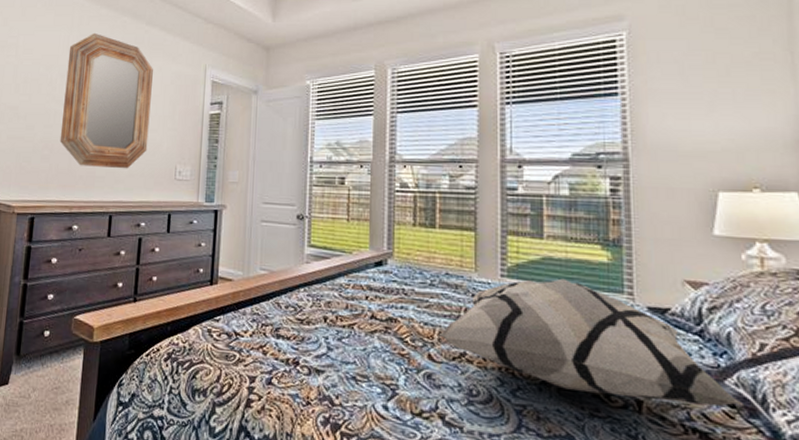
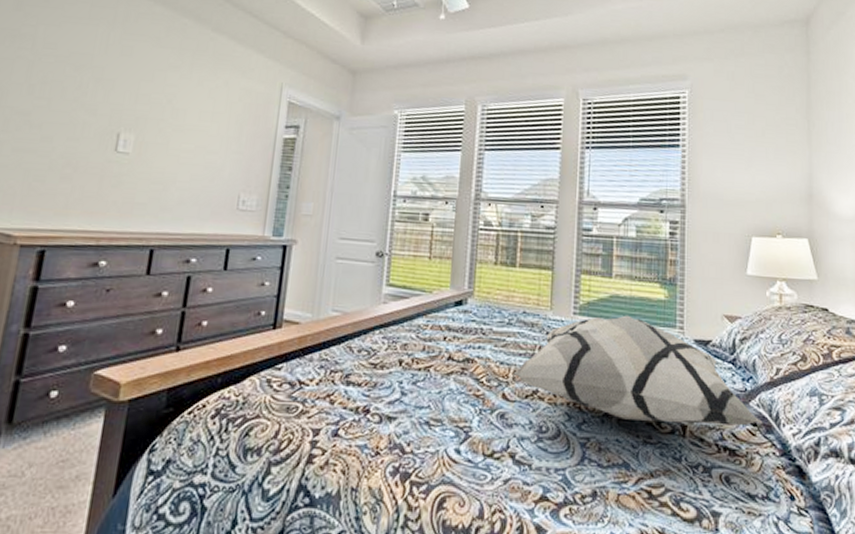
home mirror: present [59,32,153,169] -> none [88,32,218,196]

